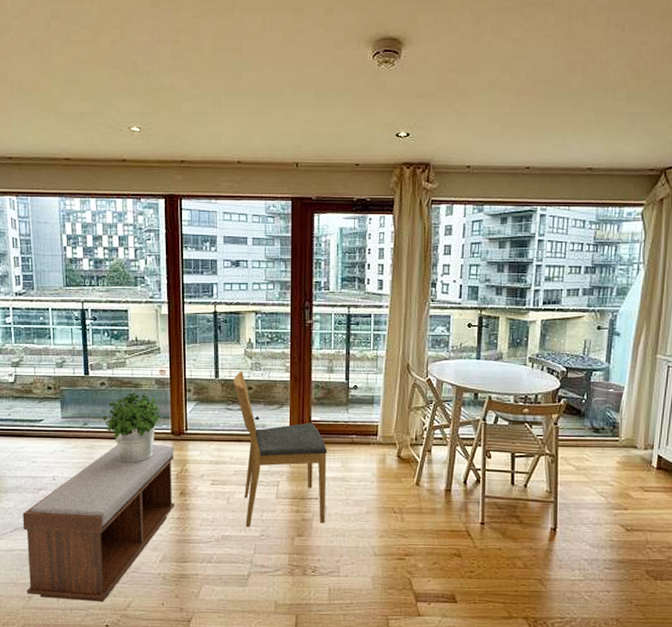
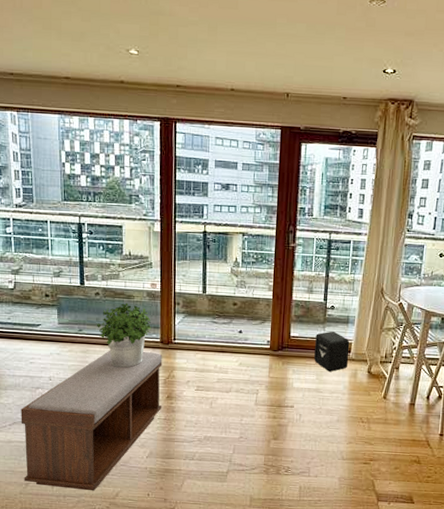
chair: present [233,371,327,528] -> none [219,288,304,430]
air purifier: none [338,413,376,458] -> present [314,331,350,372]

